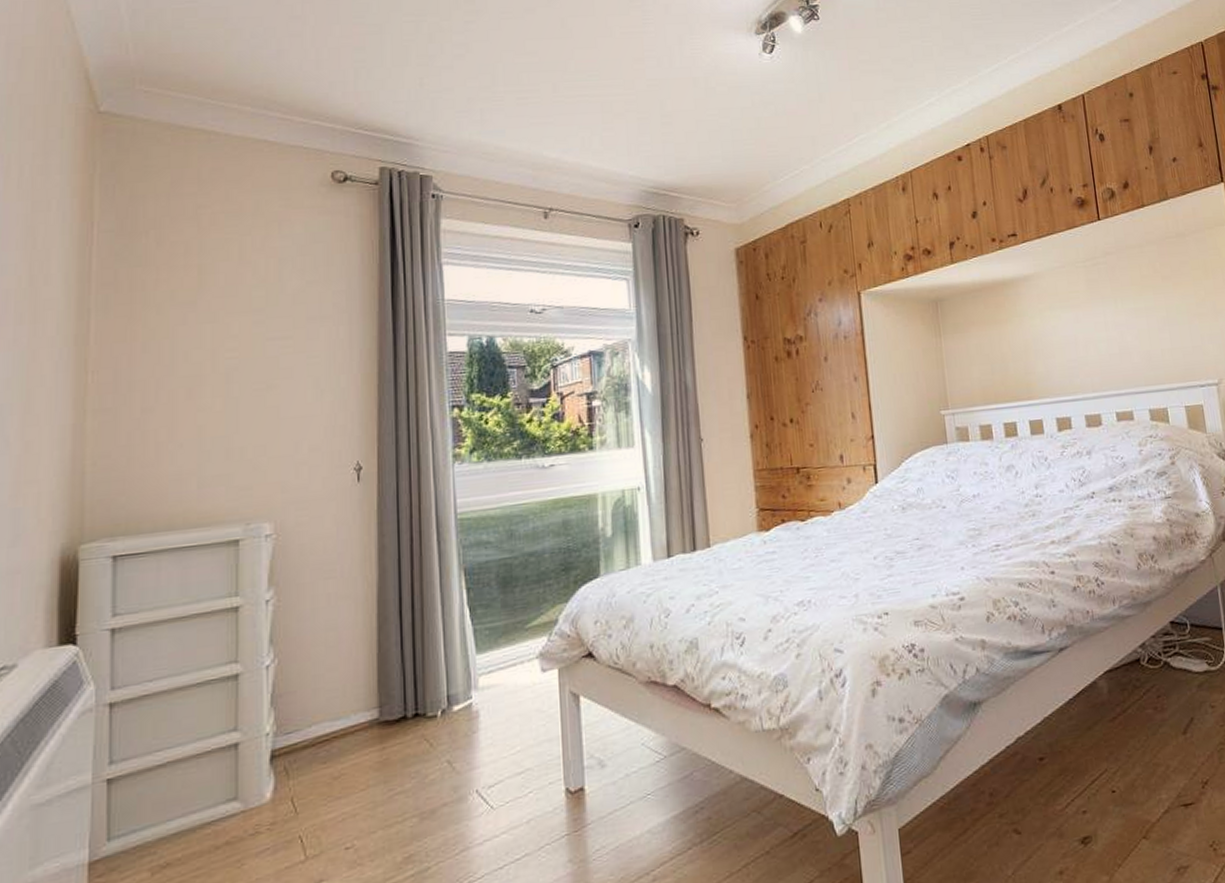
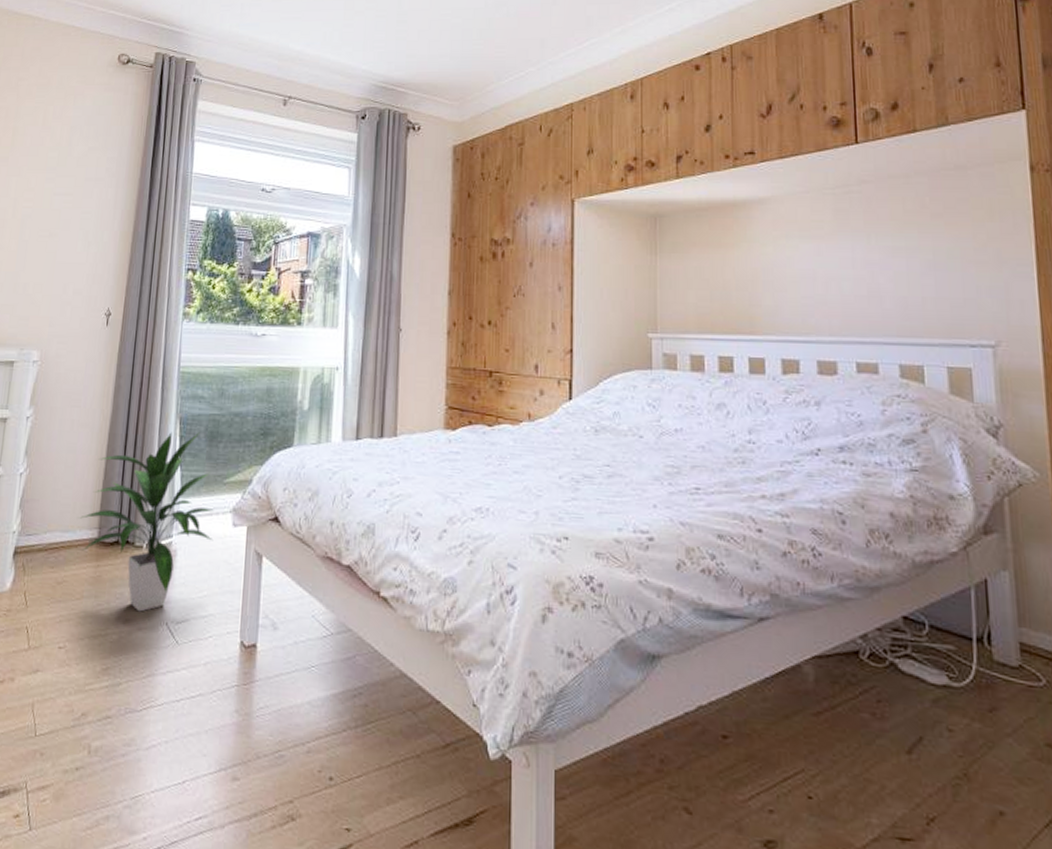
indoor plant: none [350,580,521,787] -> present [78,432,213,612]

